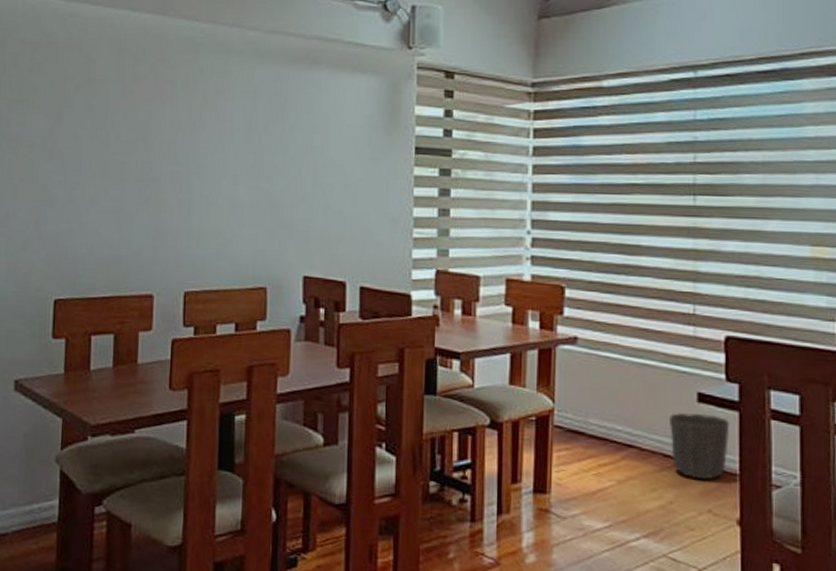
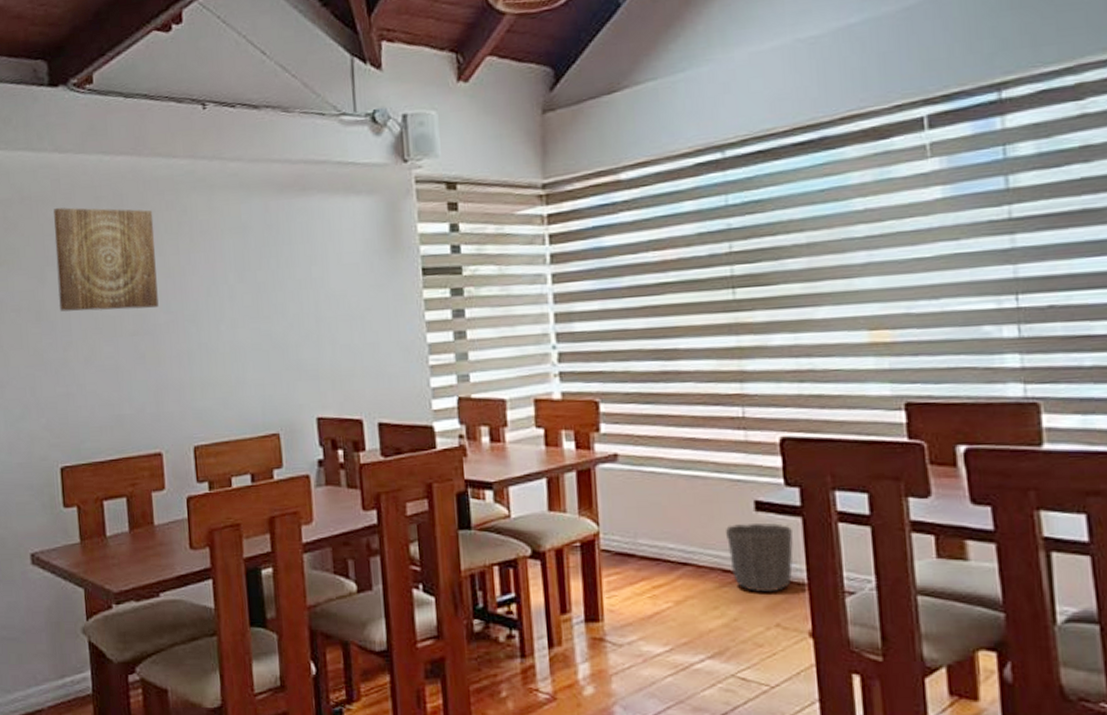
wall art: none [72,54,172,157] -> present [54,207,159,312]

